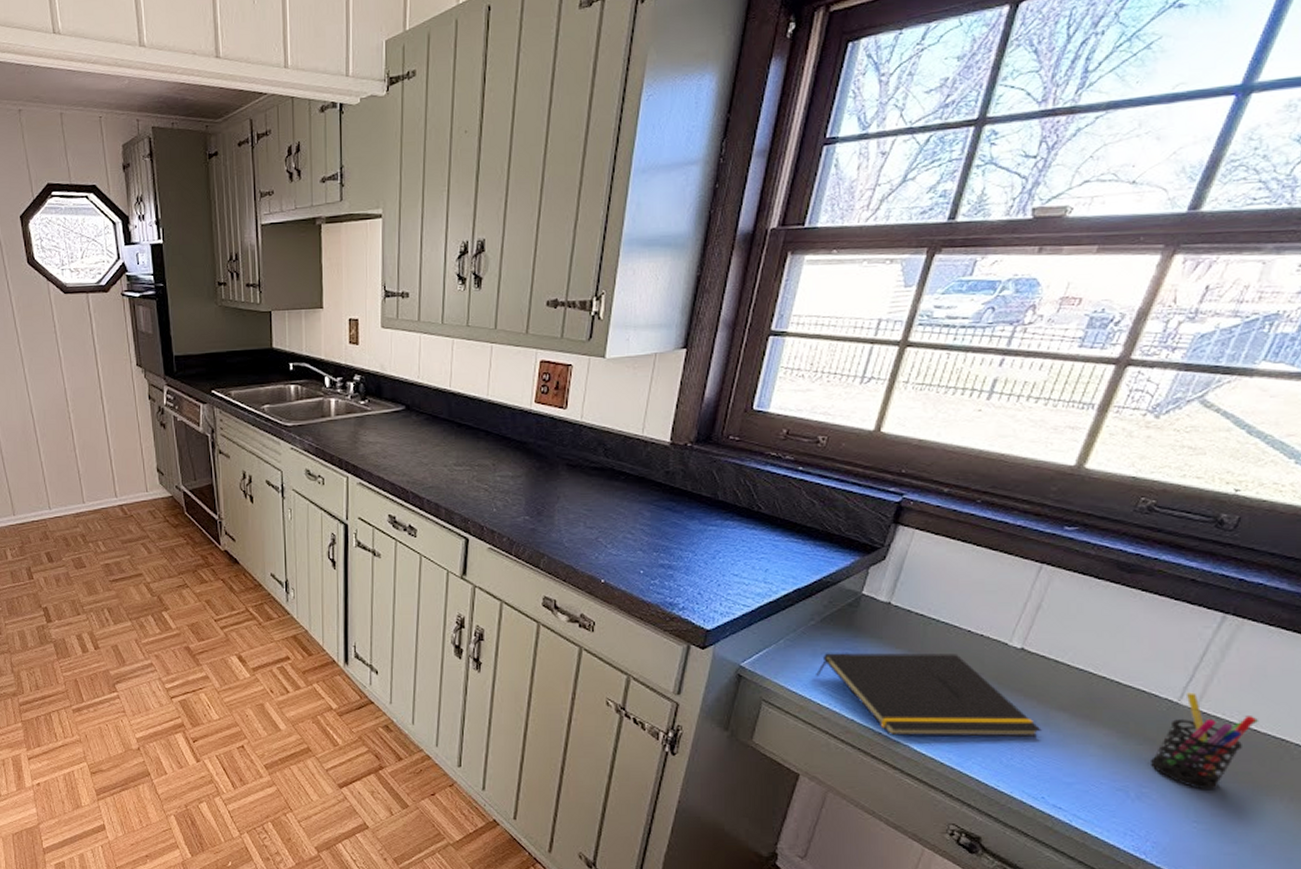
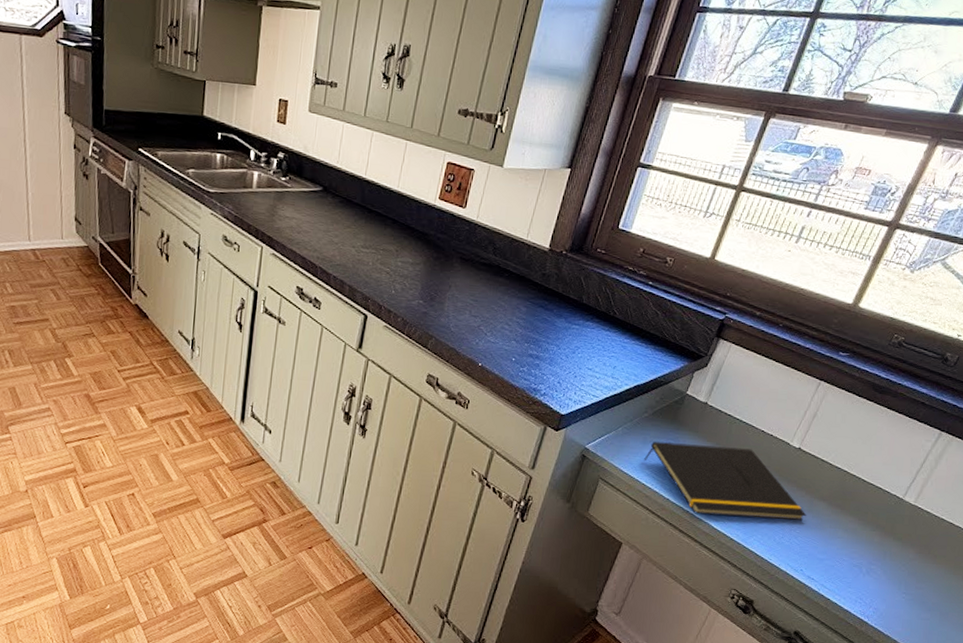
pen holder: present [1149,692,1259,791] -> none [878,491,955,569]

